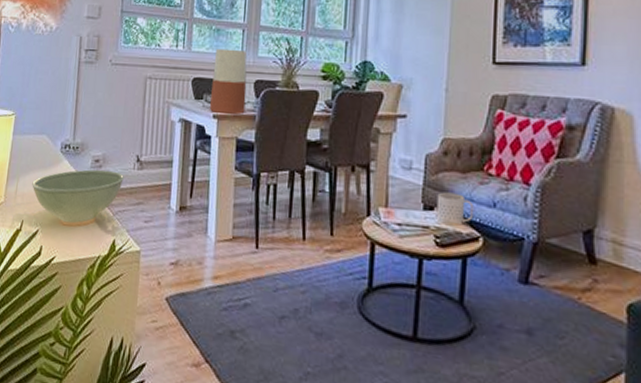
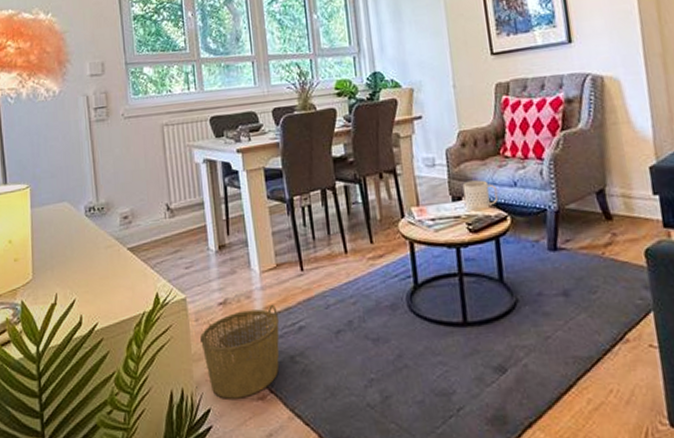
bowl: present [32,169,125,227] -> none [60,224,158,290]
basket: none [146,275,226,361] -> present [199,304,280,399]
vase: present [210,48,248,115] -> none [228,82,268,148]

